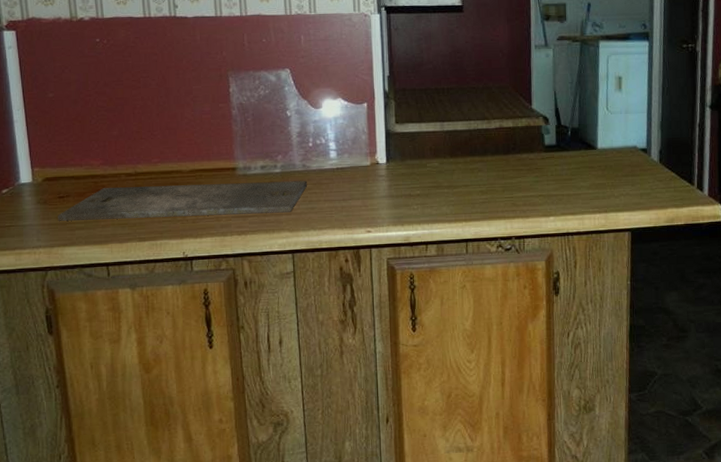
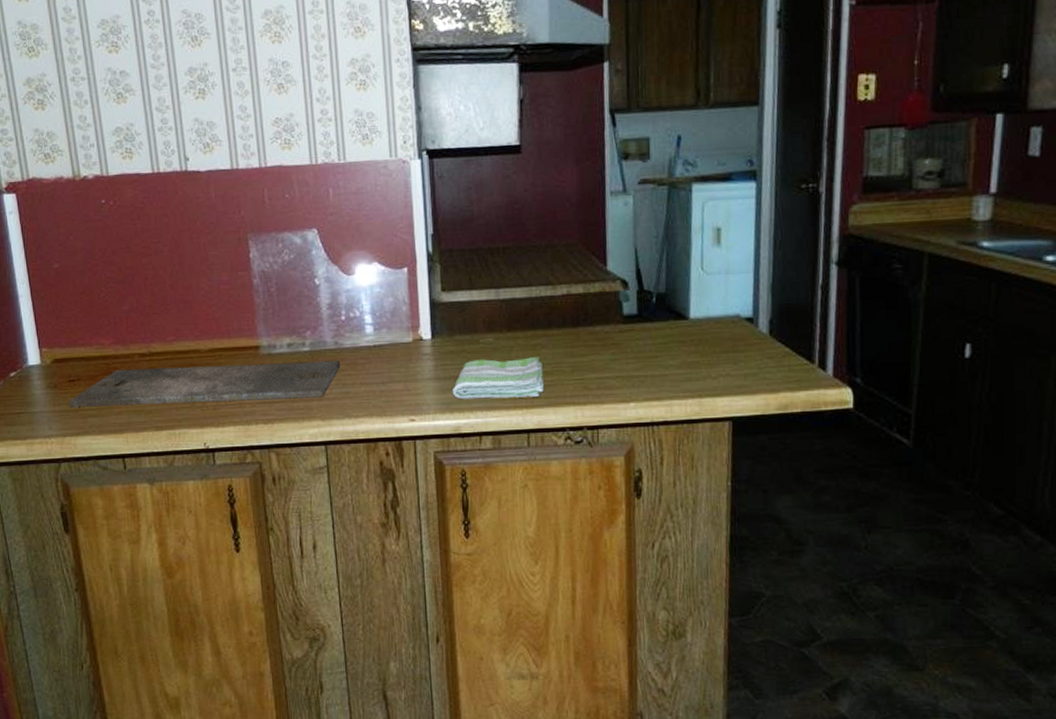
dish towel: none [404,179,480,214] -> present [453,357,544,400]

